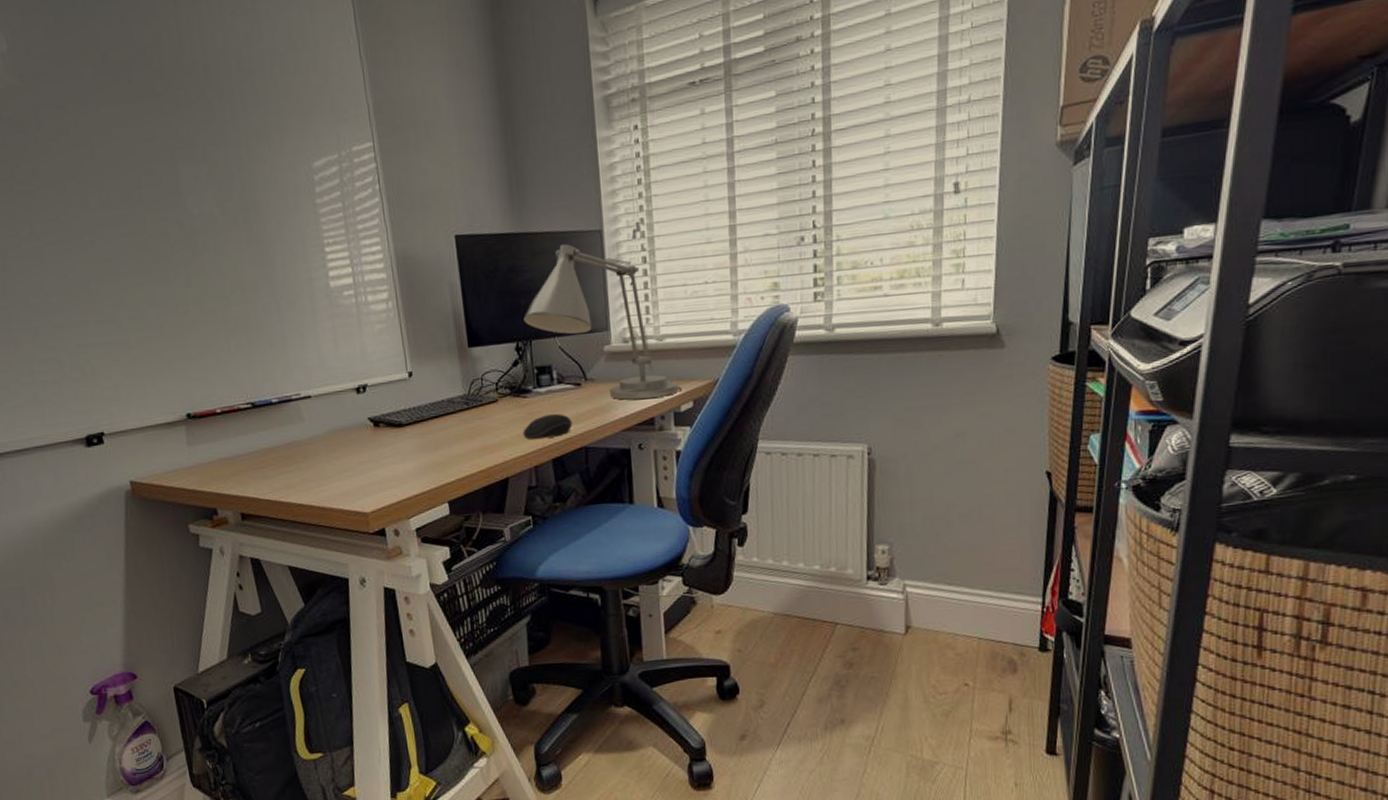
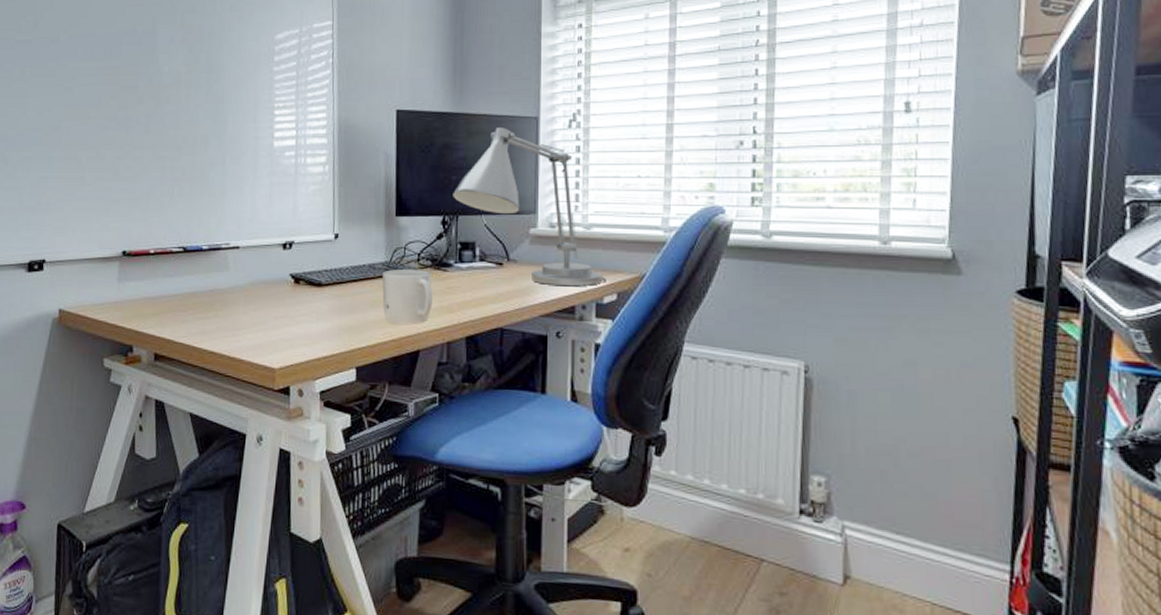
mug: none [463,399,516,456] -> present [382,269,432,325]
computer mouse: present [522,414,573,440] -> none [439,291,491,316]

